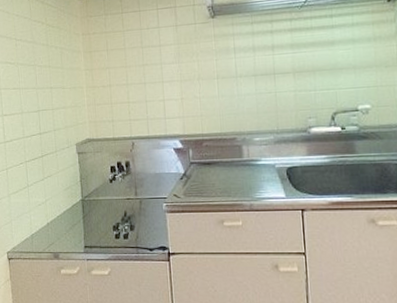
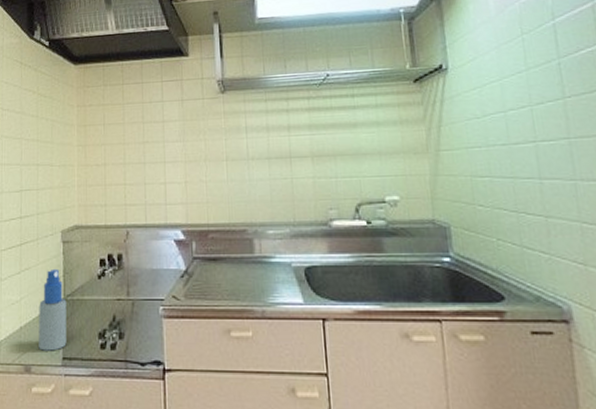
spray bottle: none [61,175,87,241] -> present [39,268,67,351]

